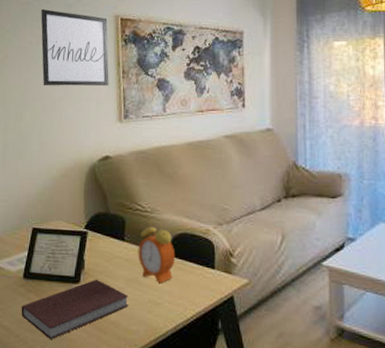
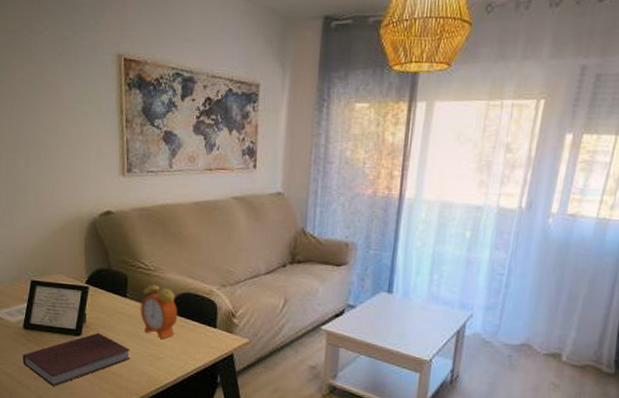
wall art: present [41,9,109,87] -> none [32,39,111,136]

